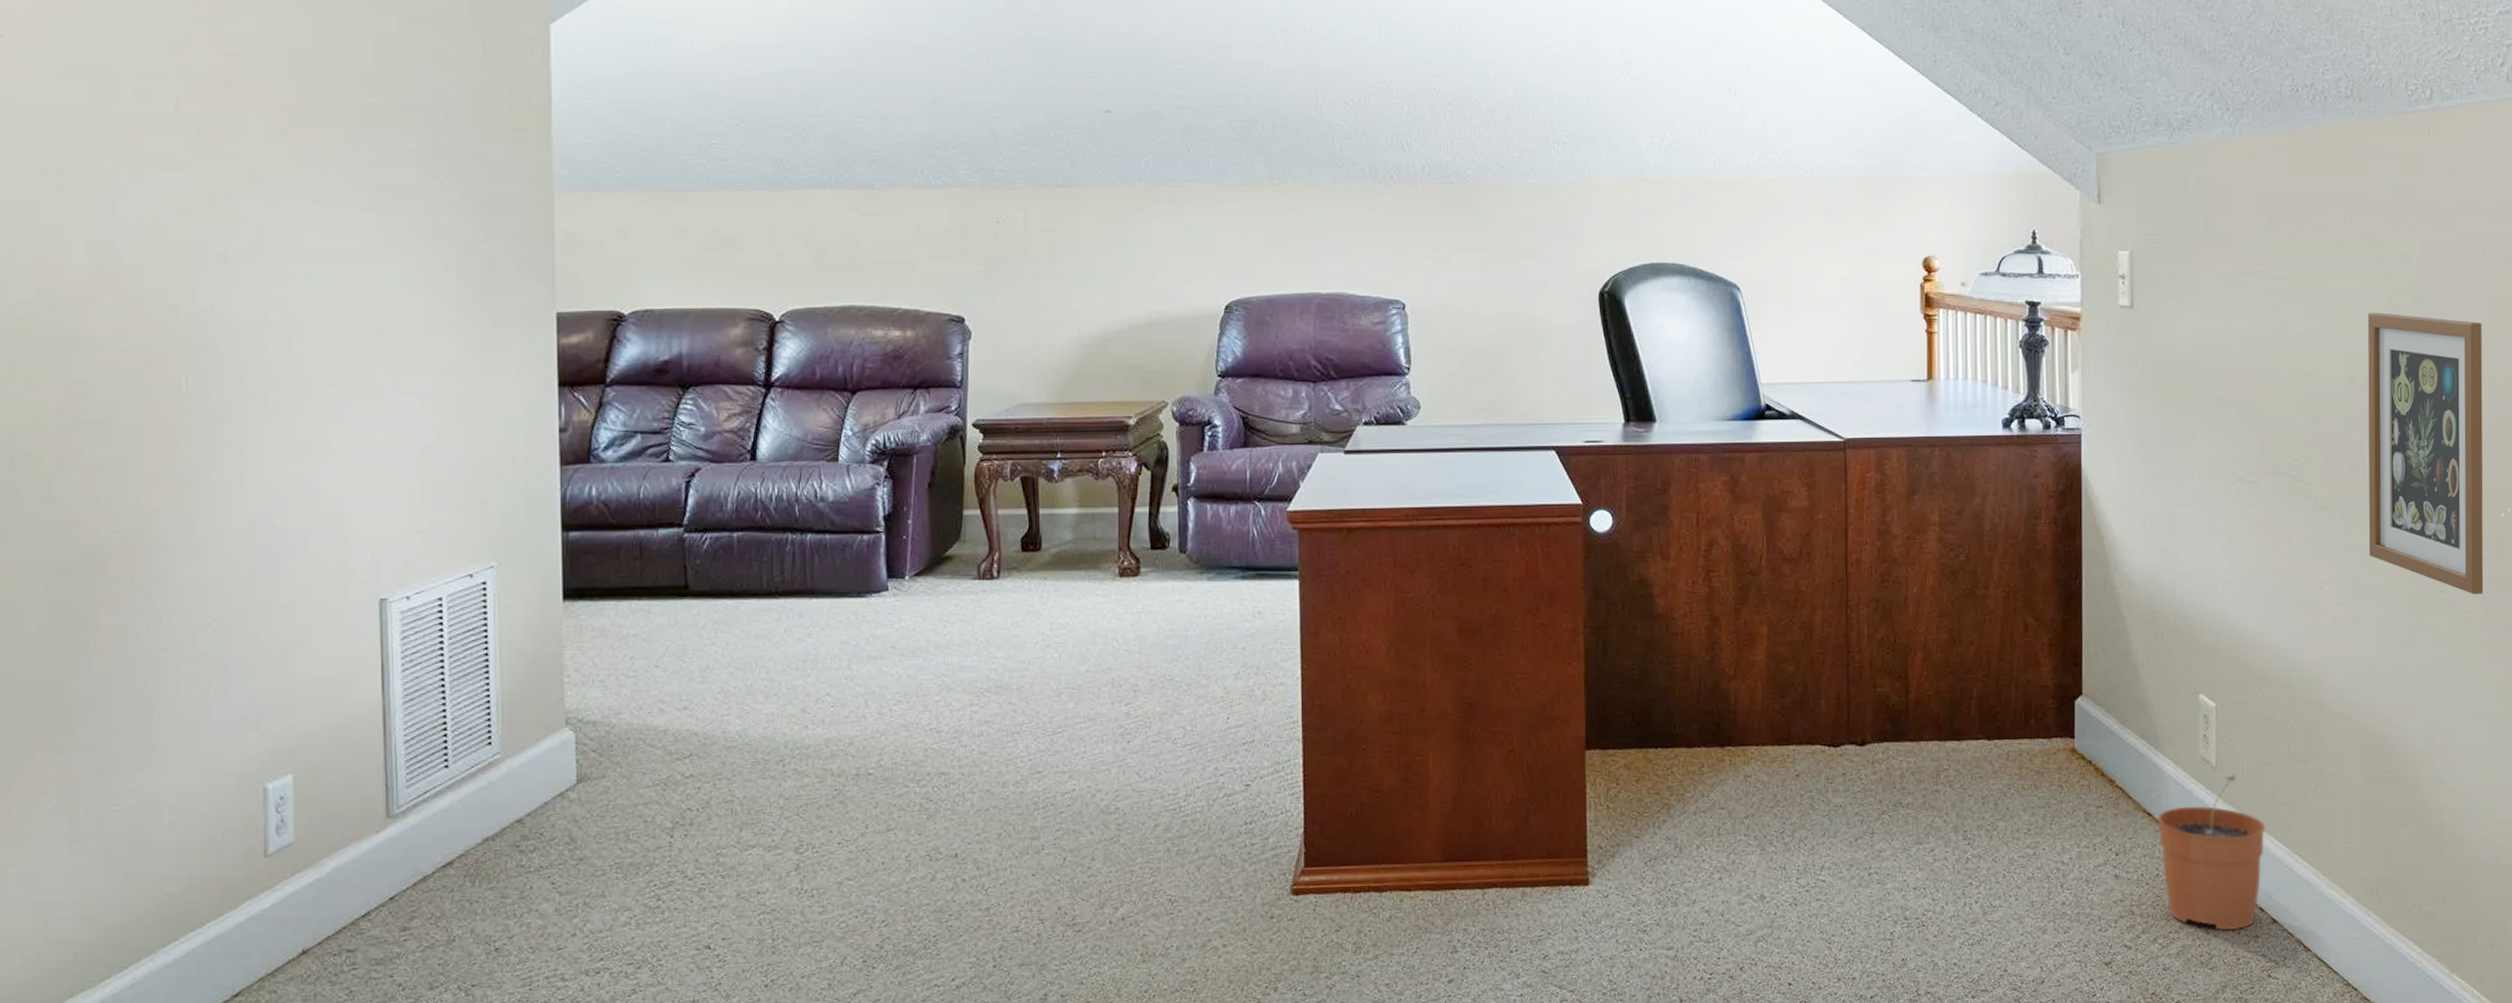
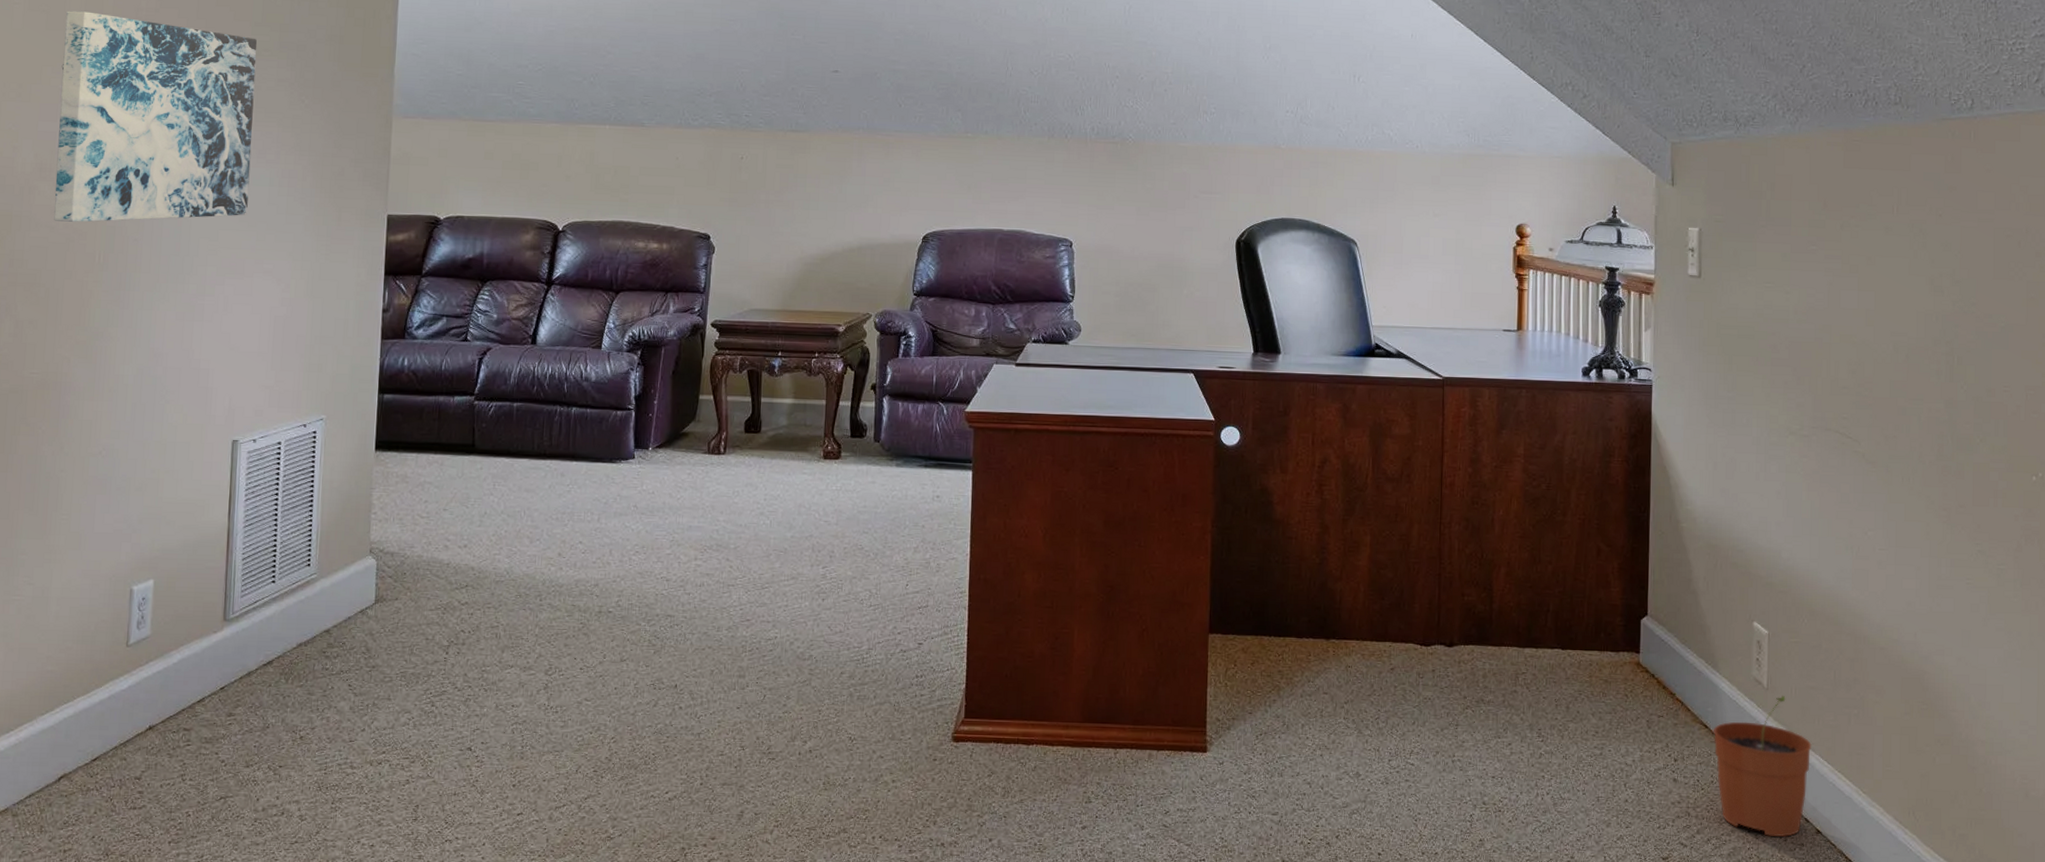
wall art: none [115,75,375,342] -> present [54,11,257,222]
picture frame: present [2367,312,2484,594] -> none [1910,292,2017,549]

